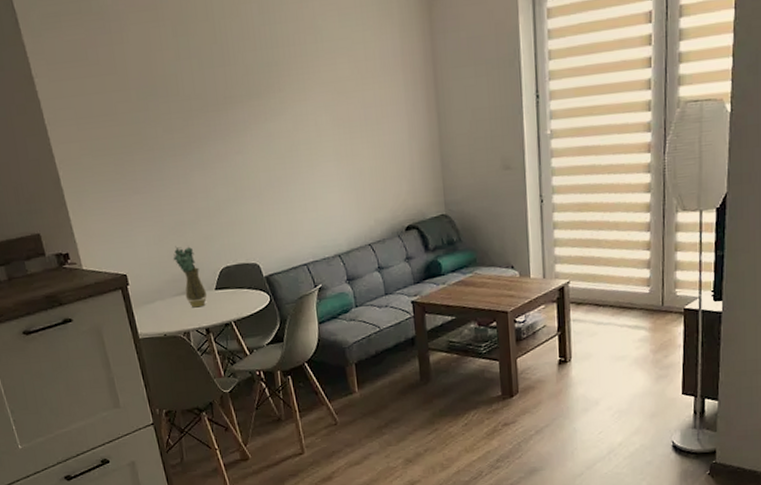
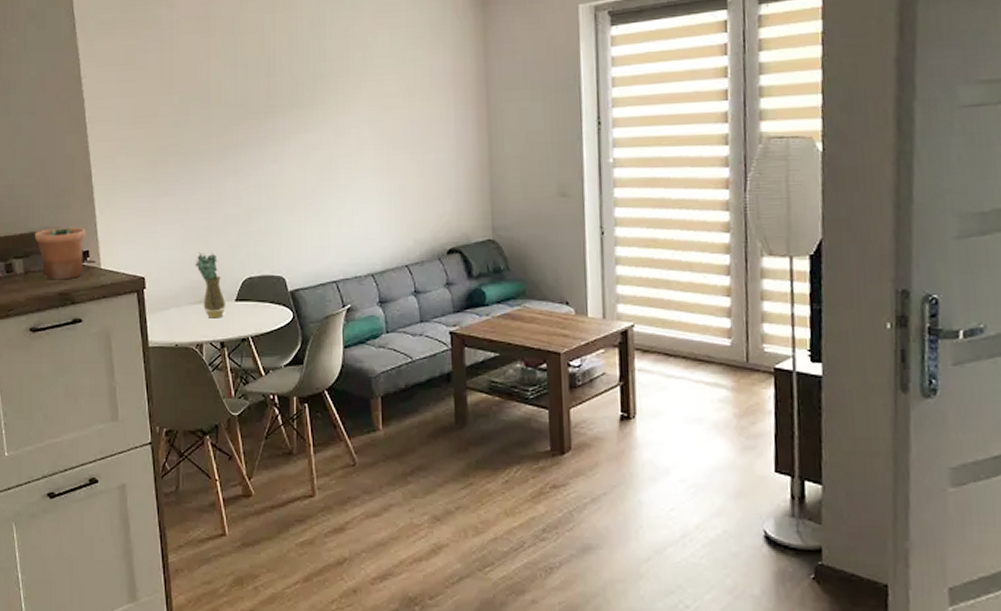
planter: none [11,231,66,285] -> present [34,226,86,280]

